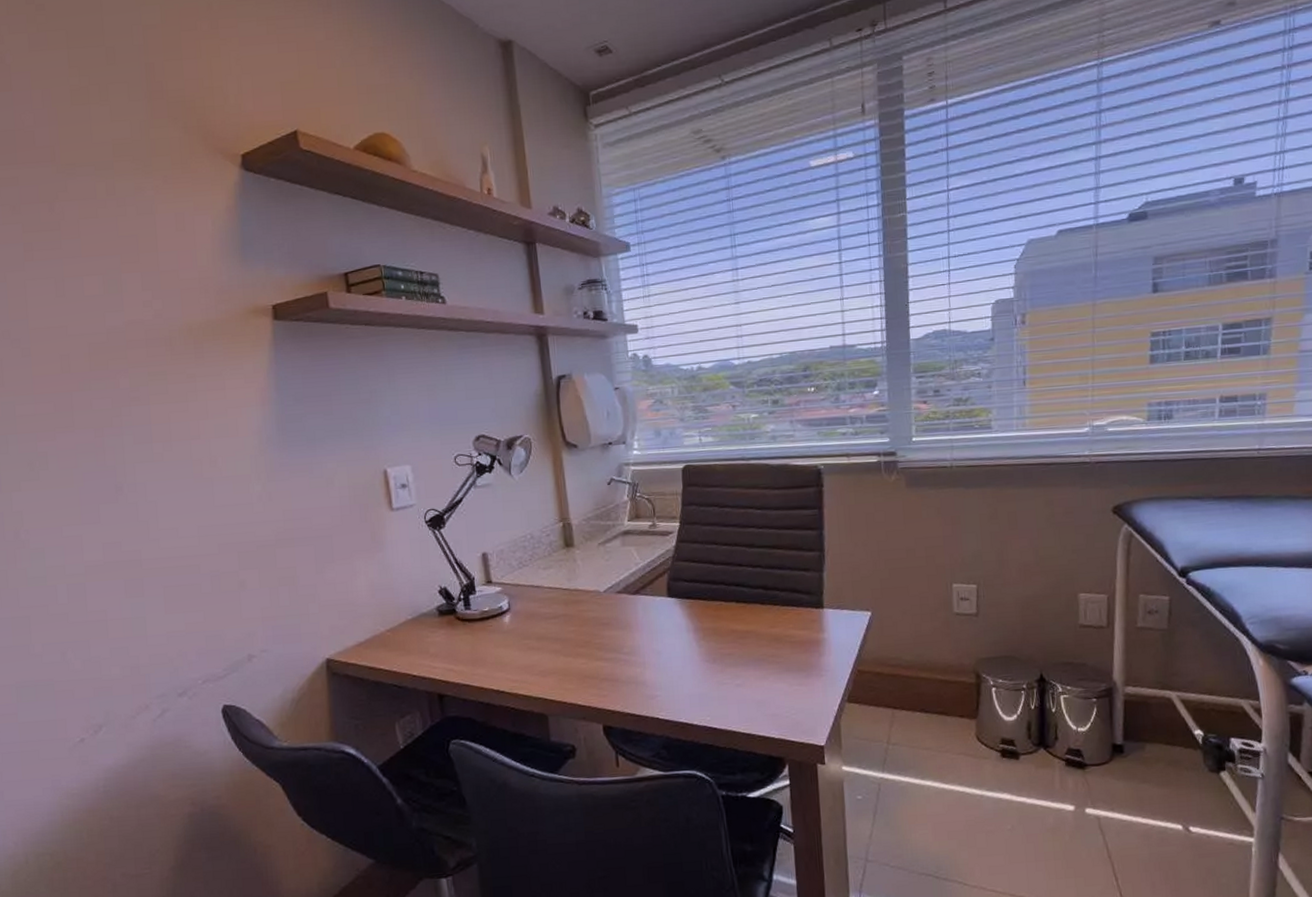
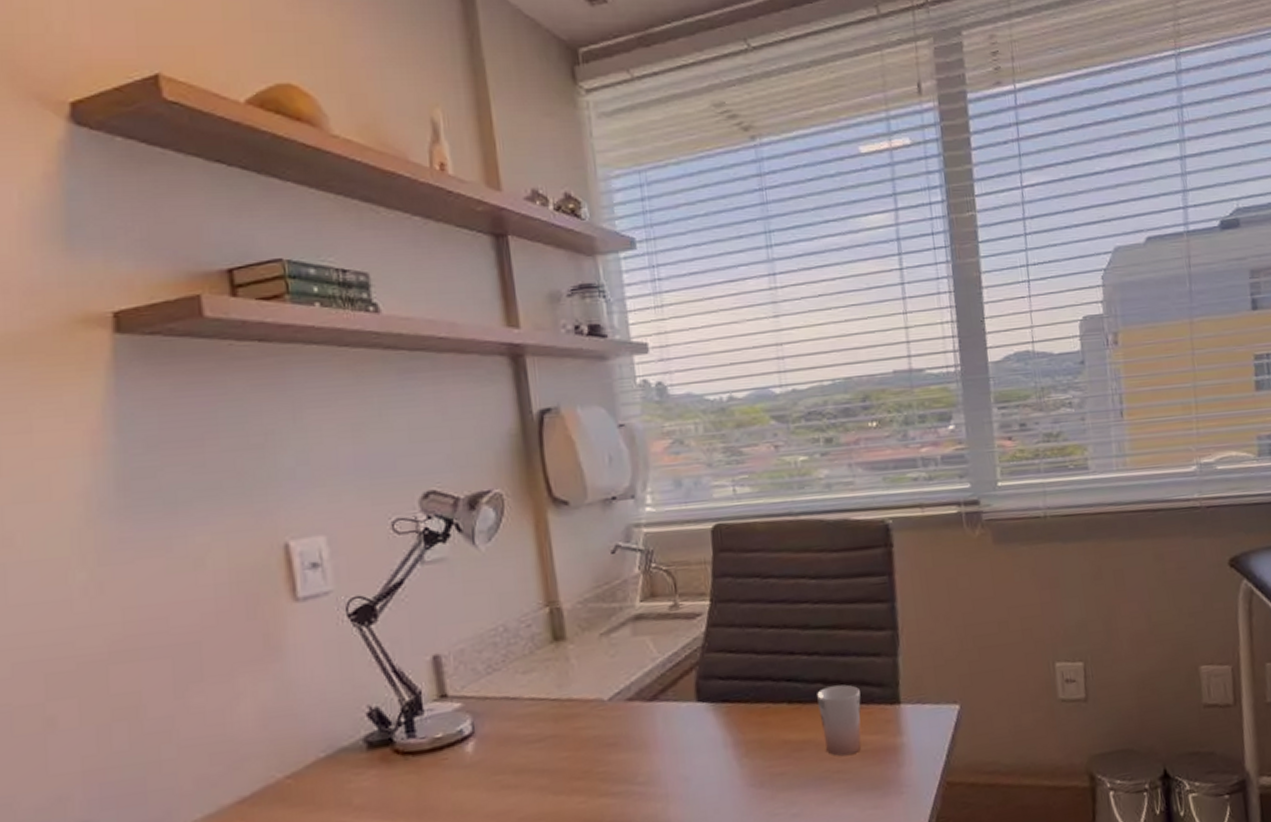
cup: none [757,591,793,645] -> present [815,684,862,756]

